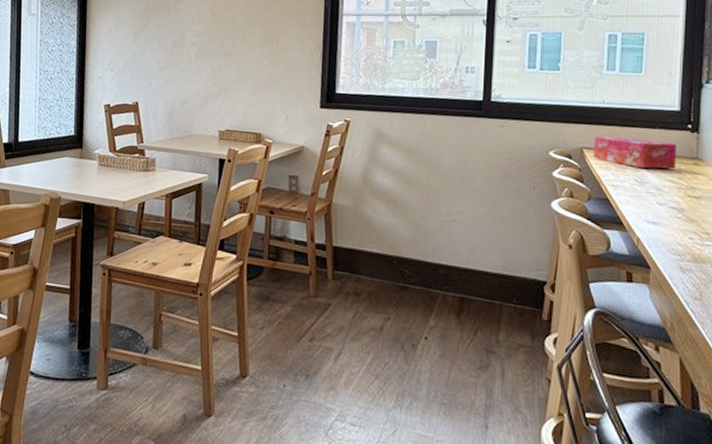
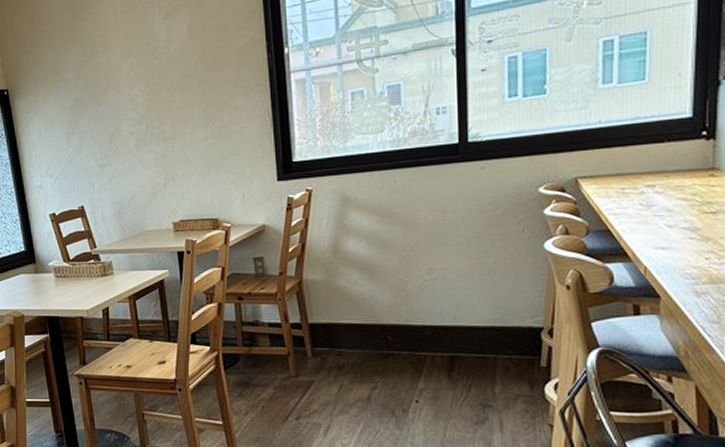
tissue box: present [593,136,677,169] -> none [590,156,690,190]

